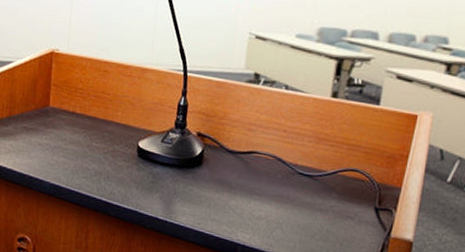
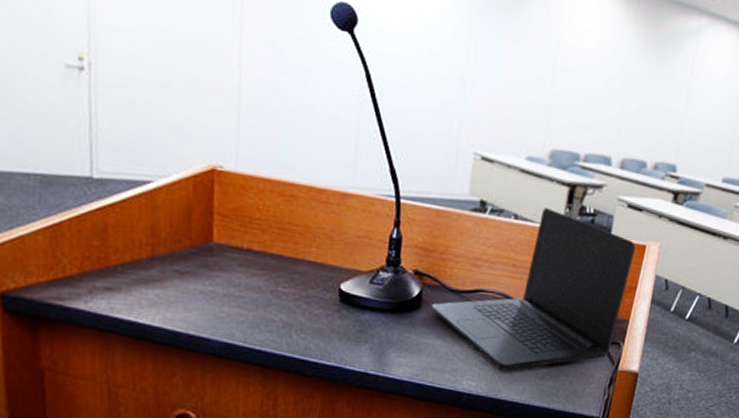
laptop: none [210,79,407,227] -> present [430,208,636,370]

